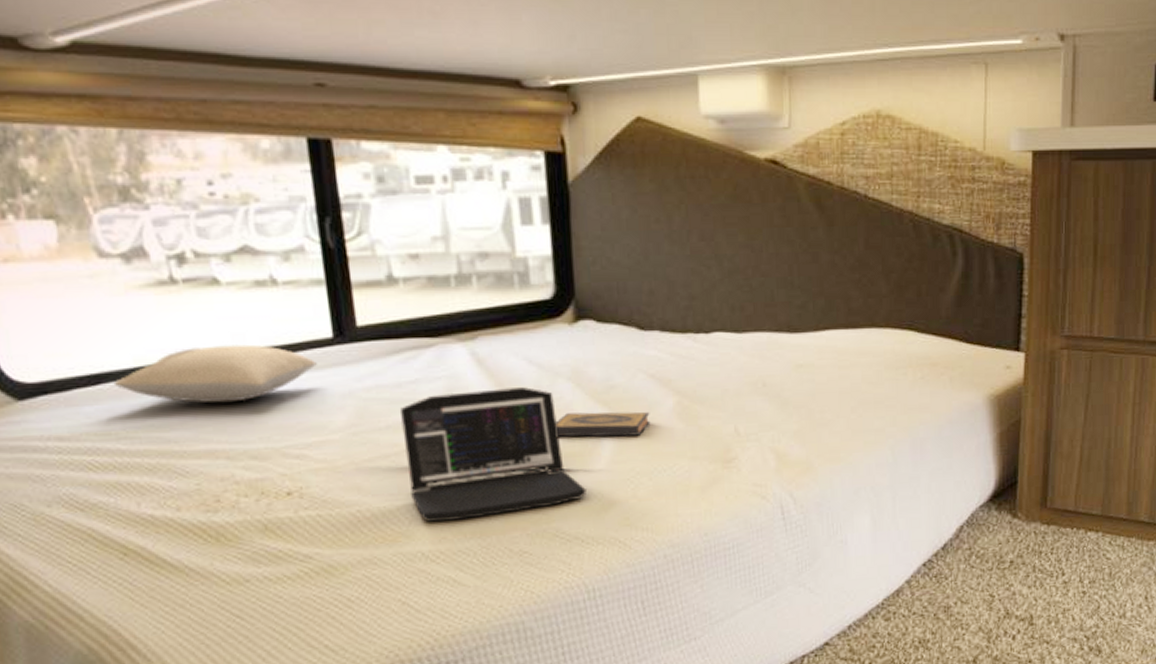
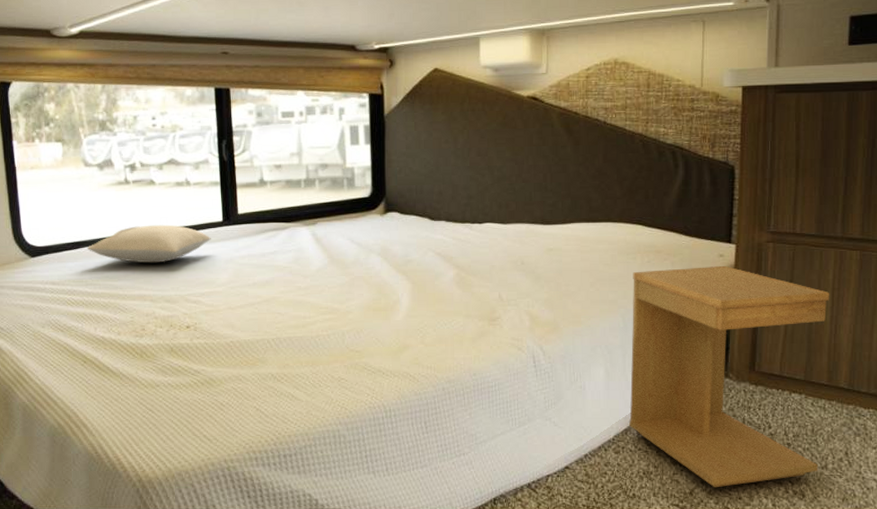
laptop: present [399,387,586,522] -> none [262,259,388,352]
hardback book: present [555,411,651,437] -> none [368,279,436,298]
side table: none [901,379,1130,652] -> present [629,265,830,488]

